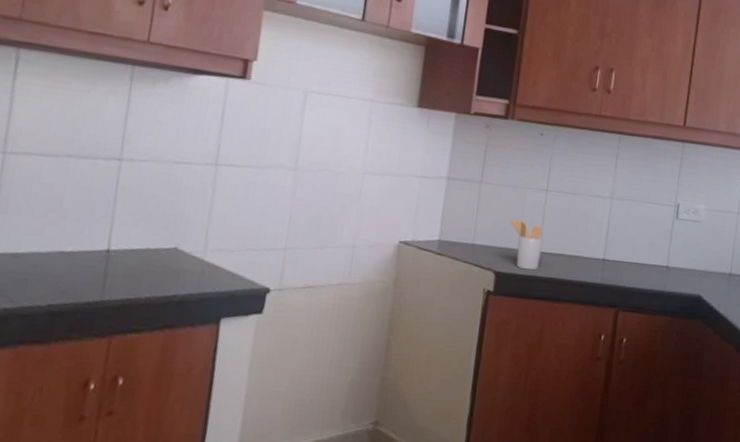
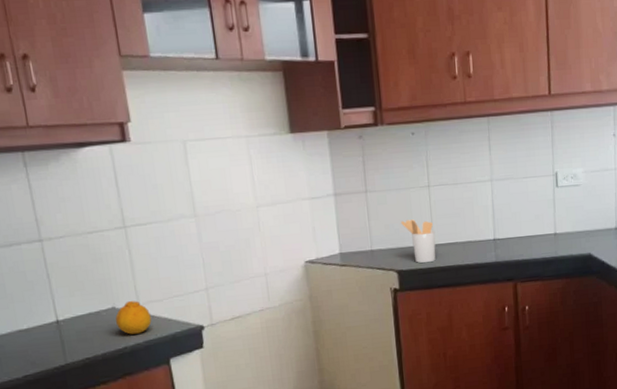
fruit: none [172,245,215,283] -> present [115,301,152,335]

